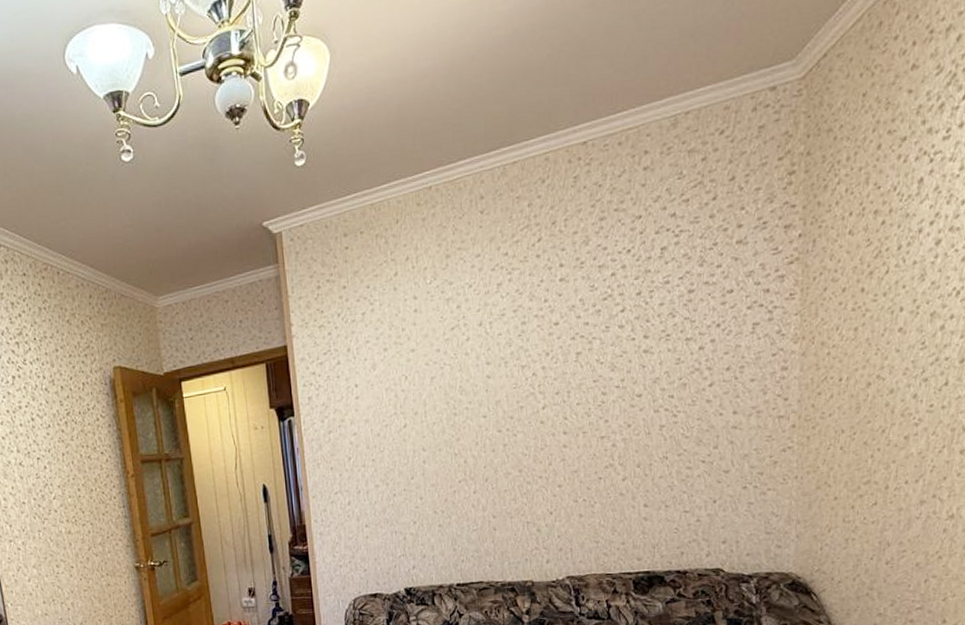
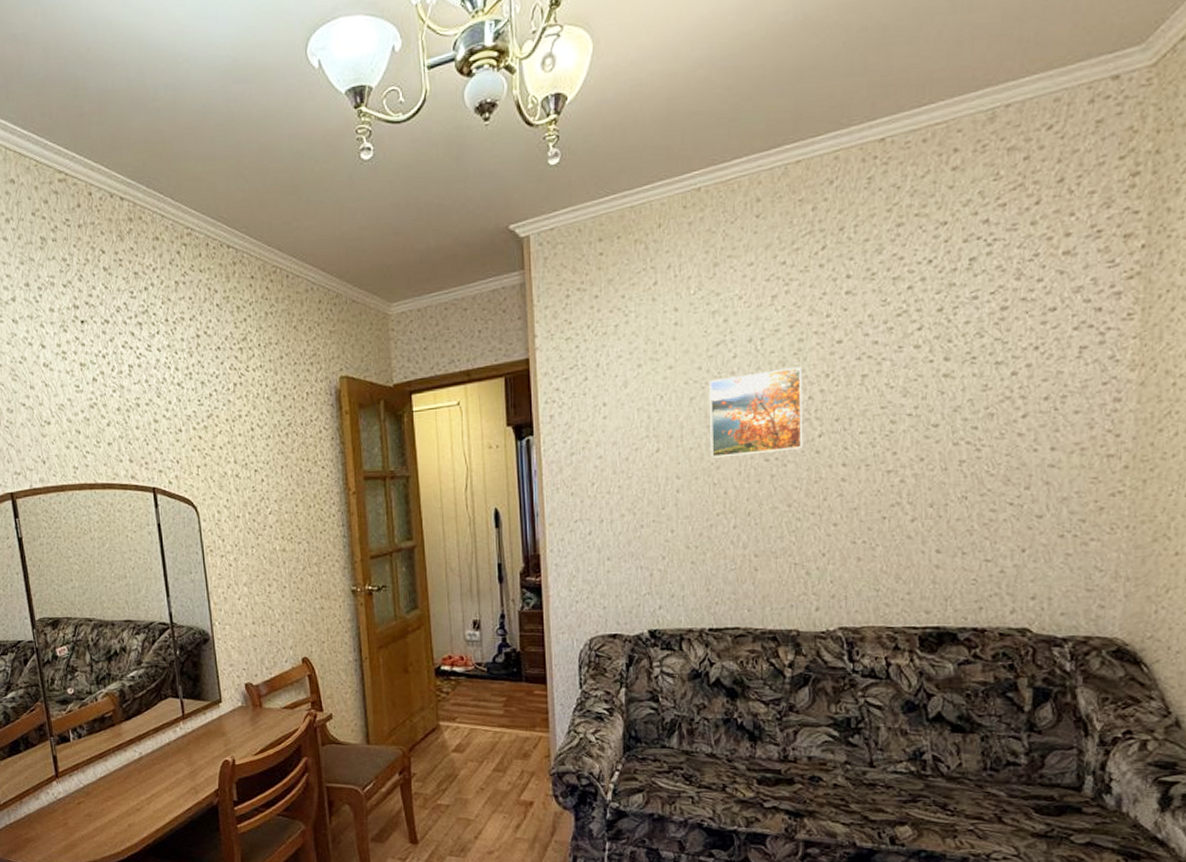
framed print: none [447,347,530,431] -> present [709,366,803,458]

